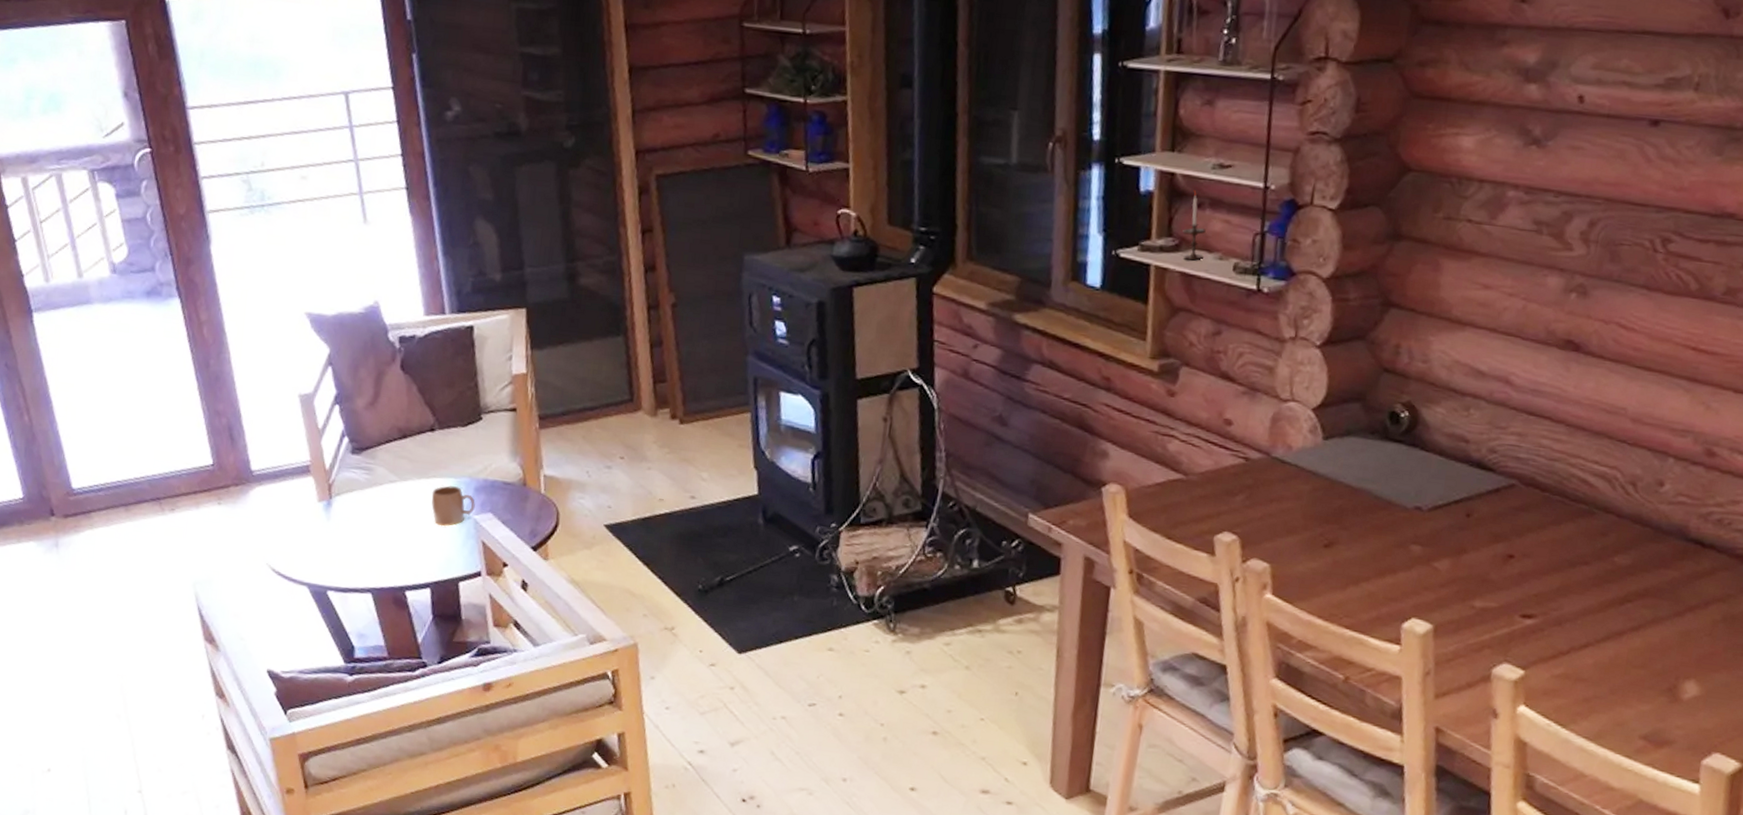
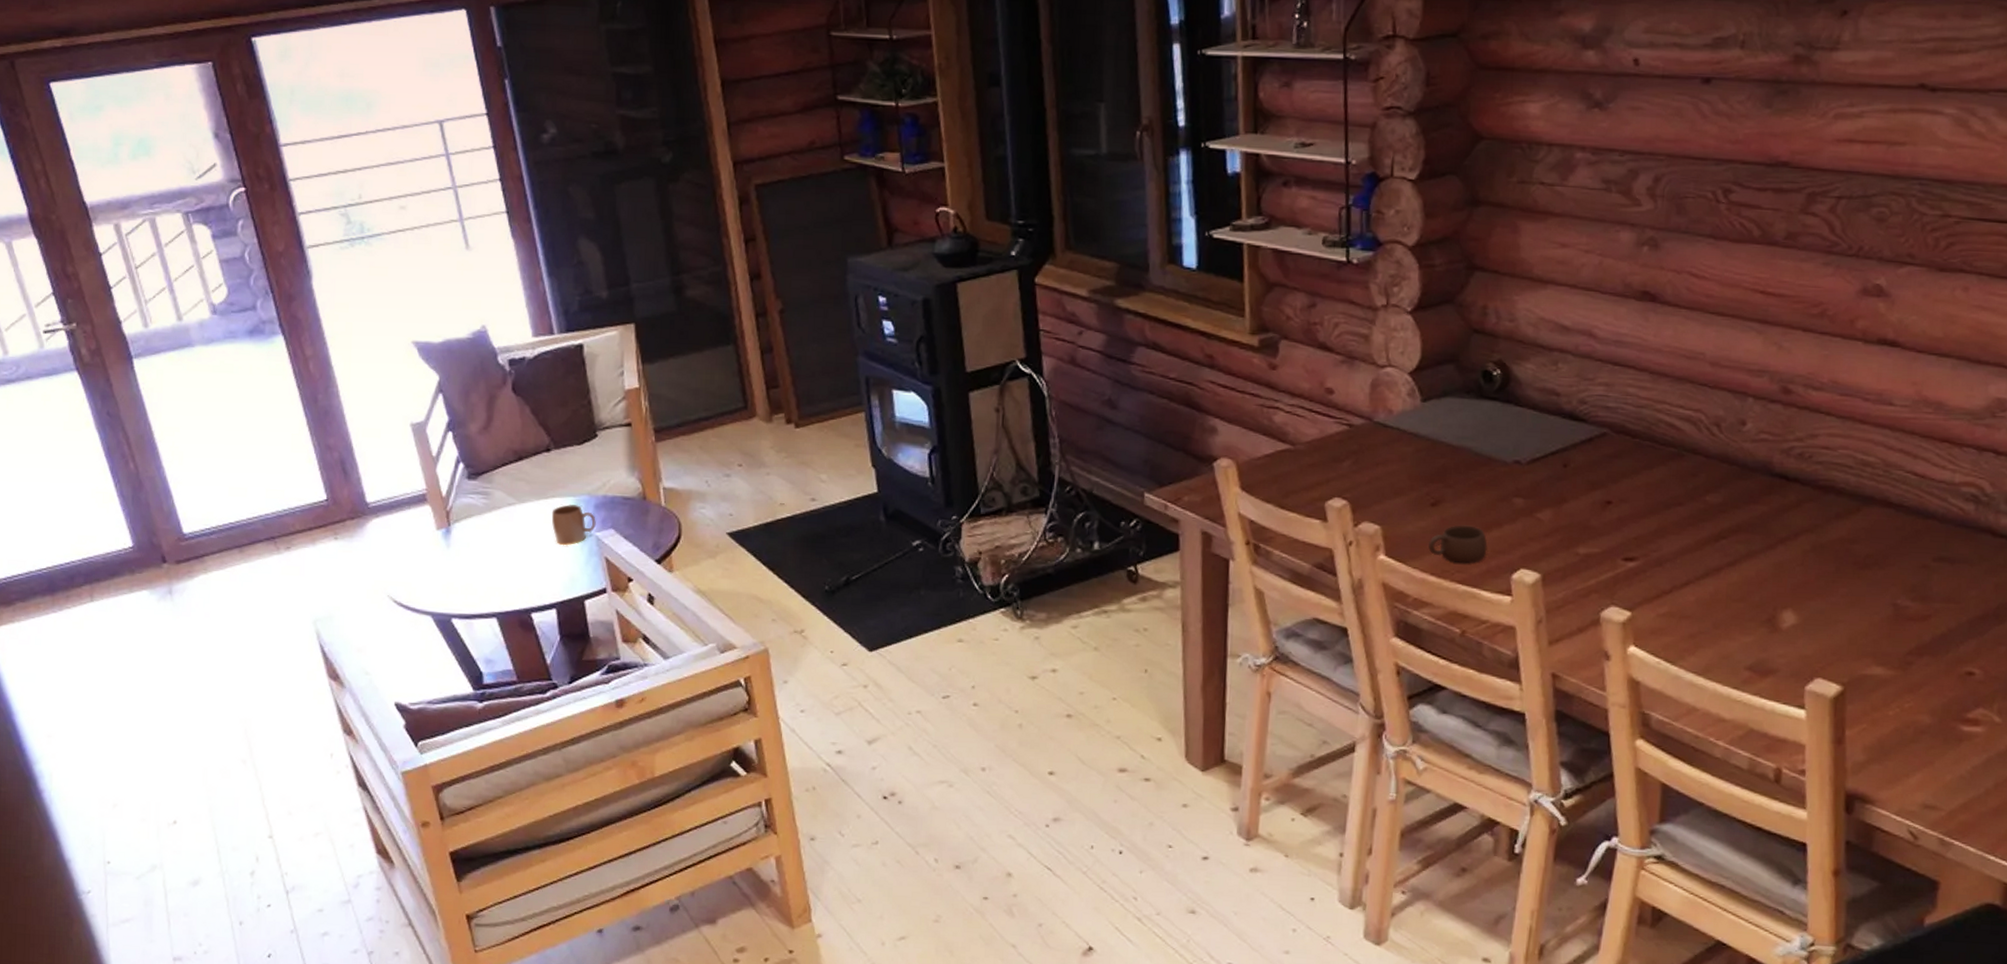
candlestick: present [1182,189,1206,261] -> none [1271,168,1293,237]
cup: none [1317,568,1380,609] -> present [1428,525,1488,564]

